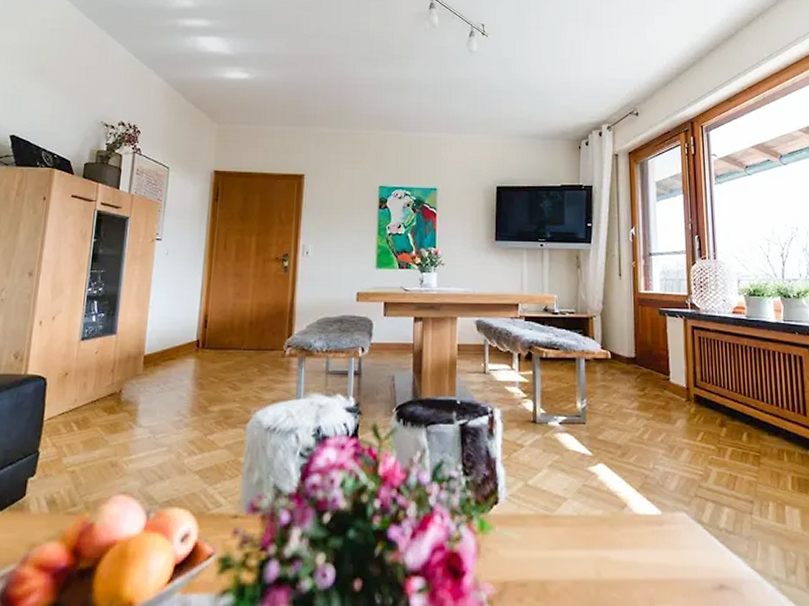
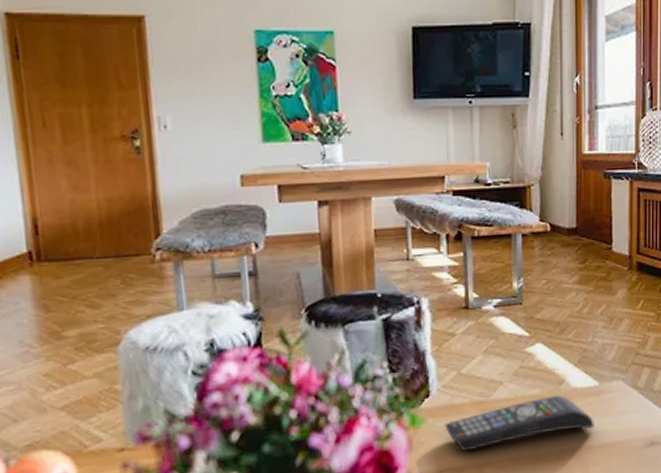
remote control: none [511,519,658,566] -> present [444,394,594,452]

